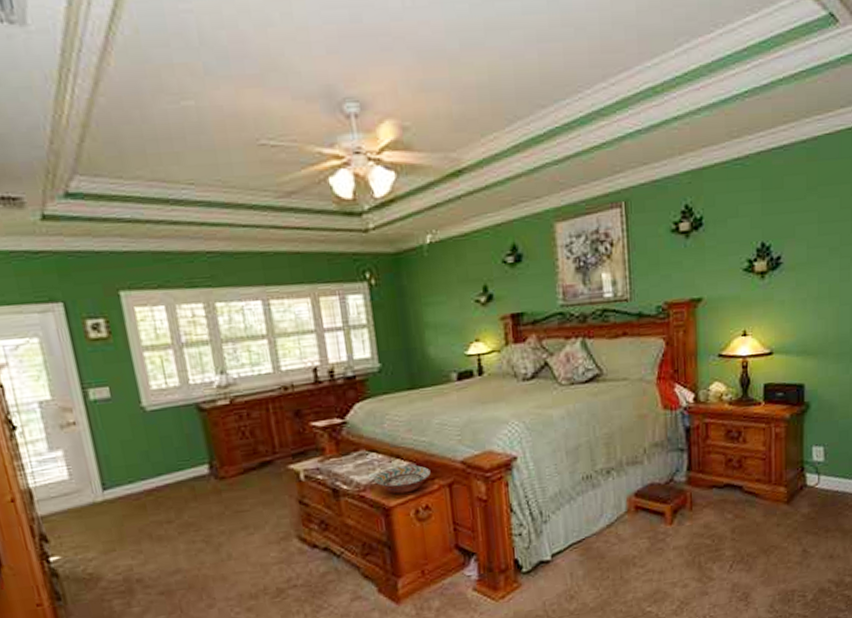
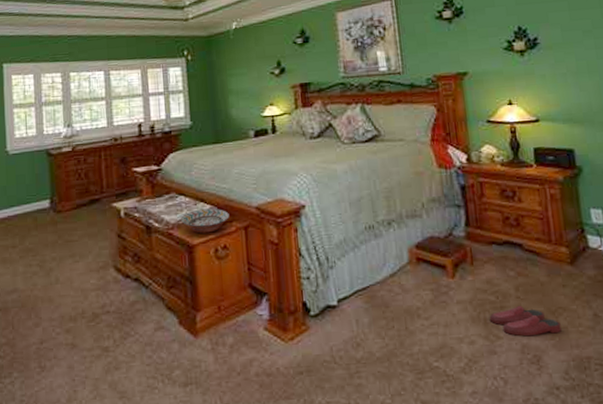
slippers: none [704,546,771,577] -> present [489,305,562,337]

